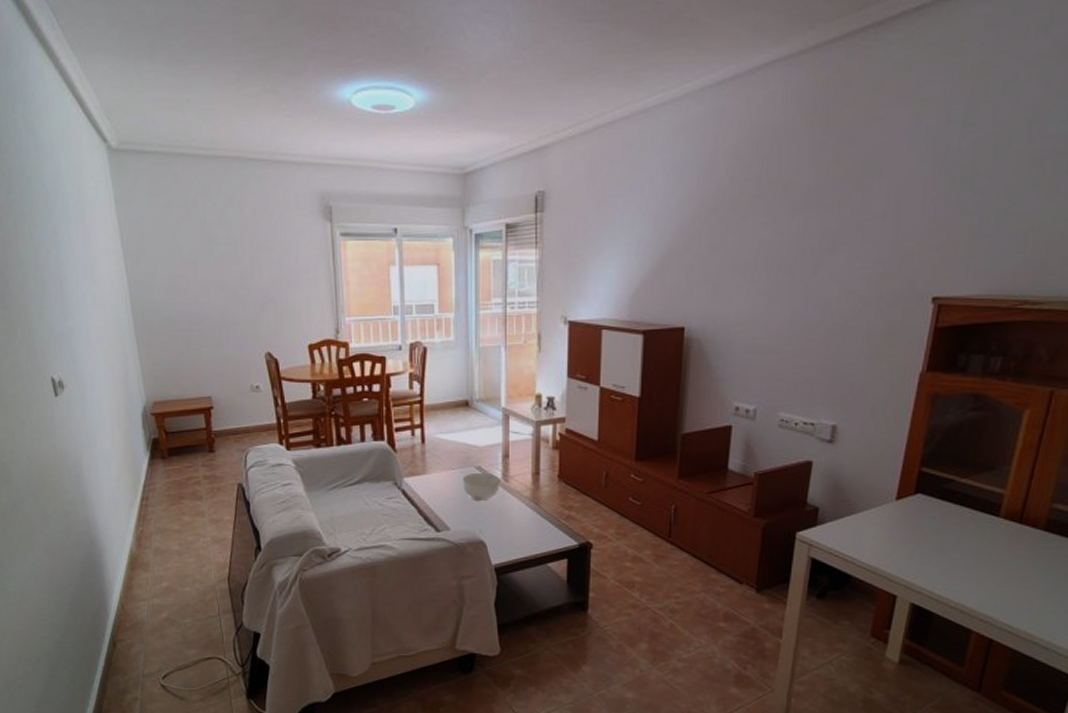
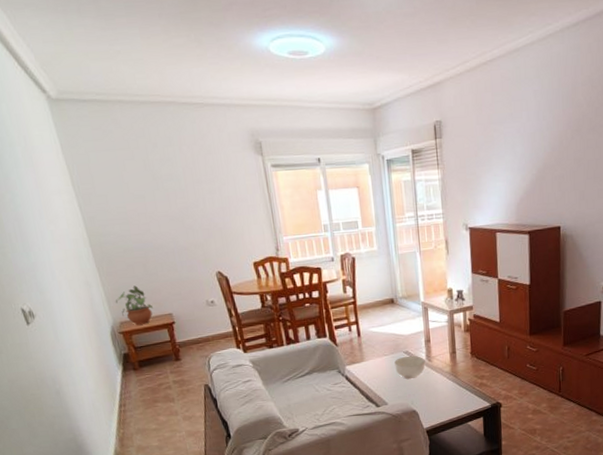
potted plant: none [151,361,191,407] -> present [115,286,153,325]

